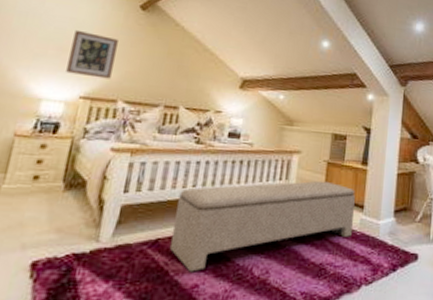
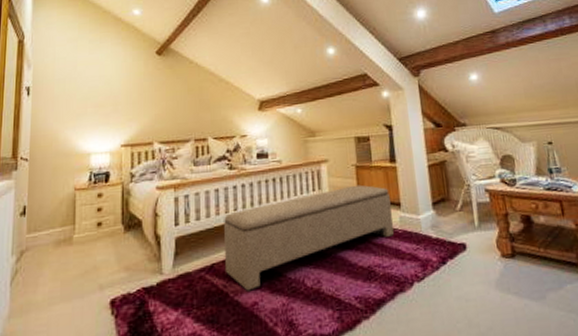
wall art: present [66,29,118,79] -> none [105,85,143,126]

